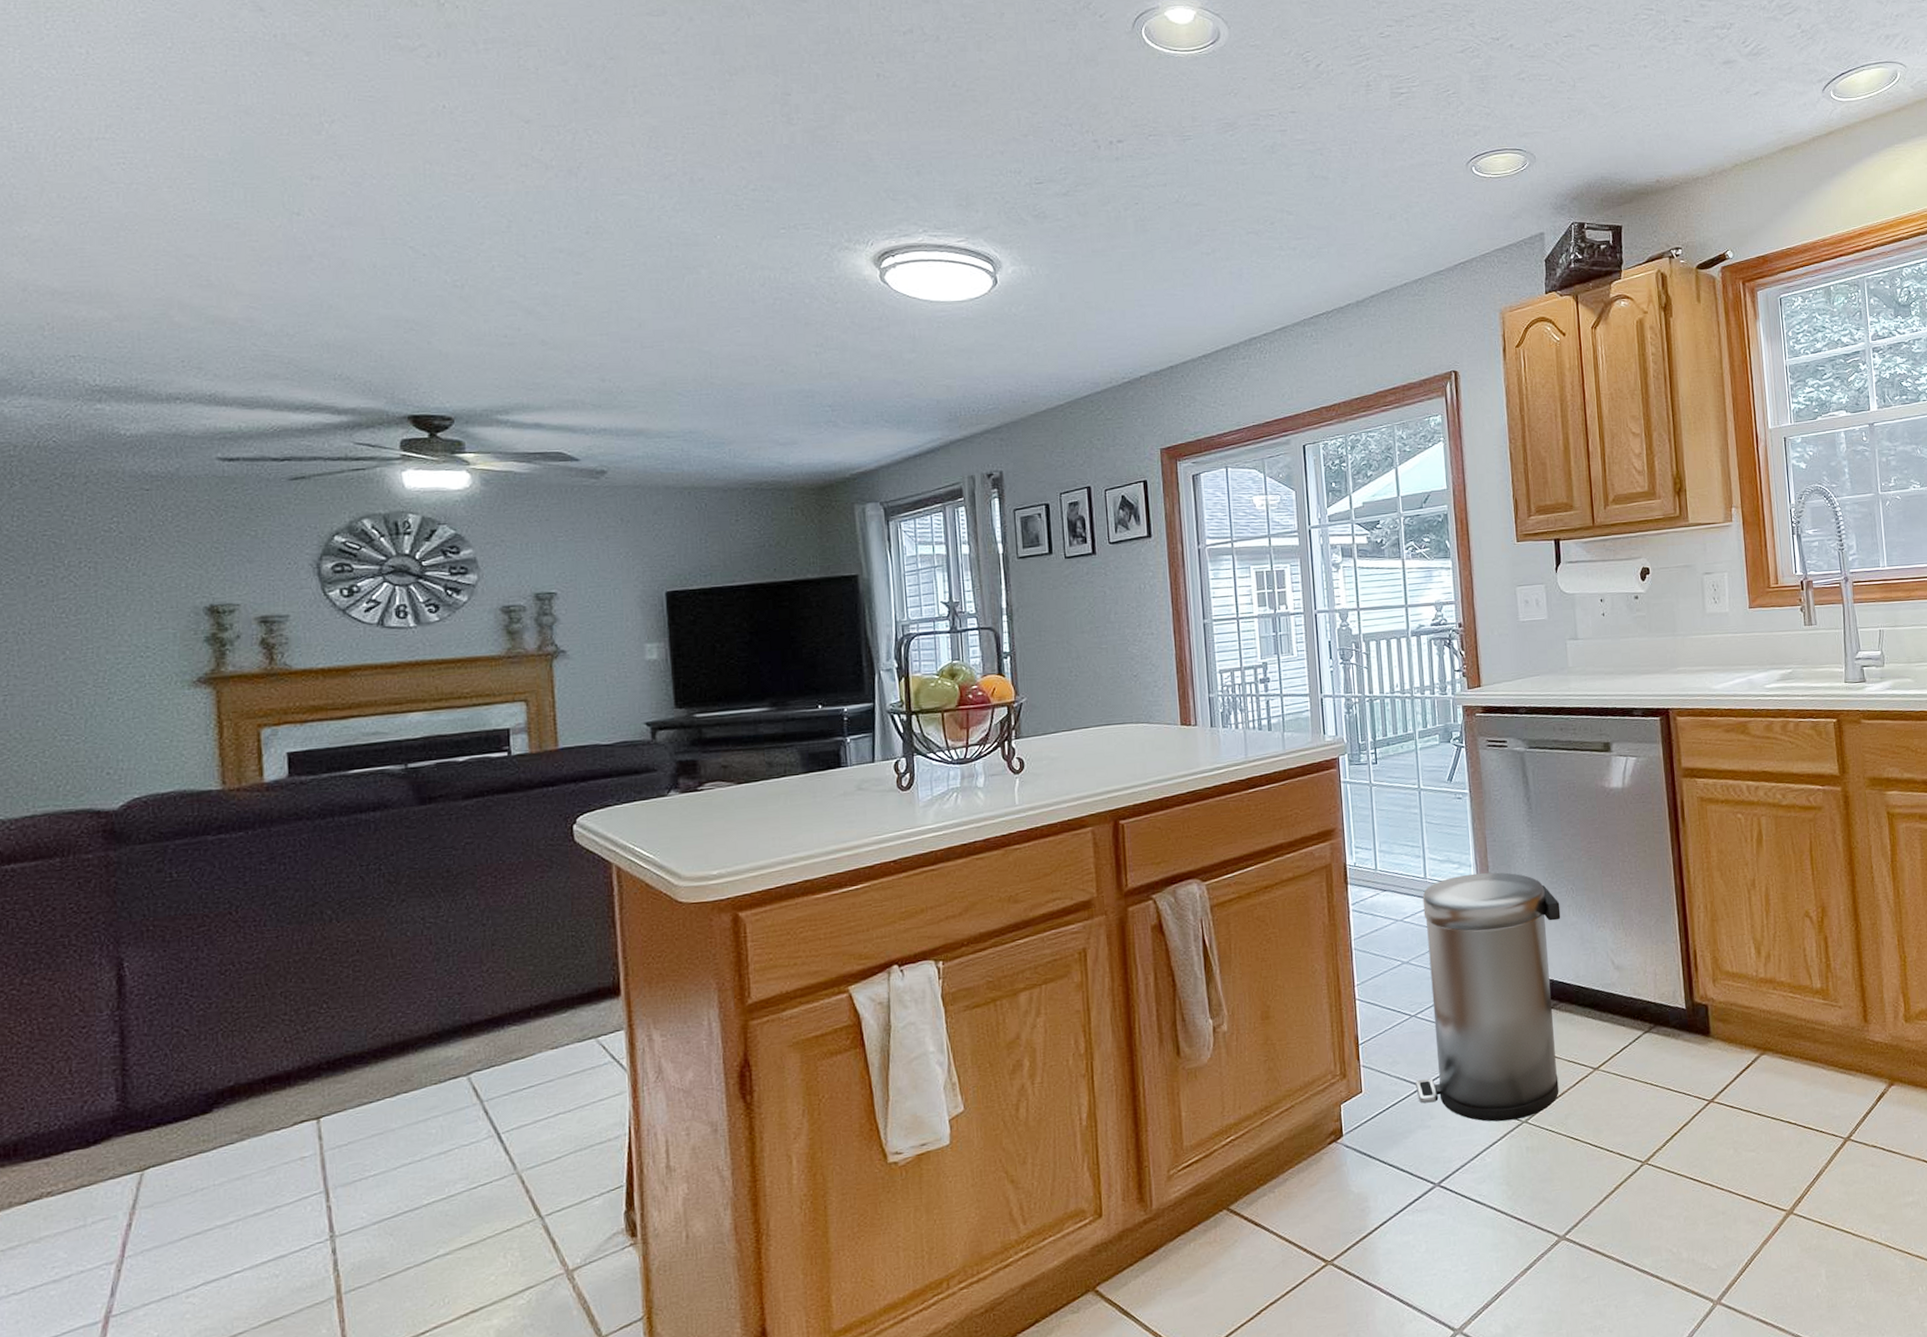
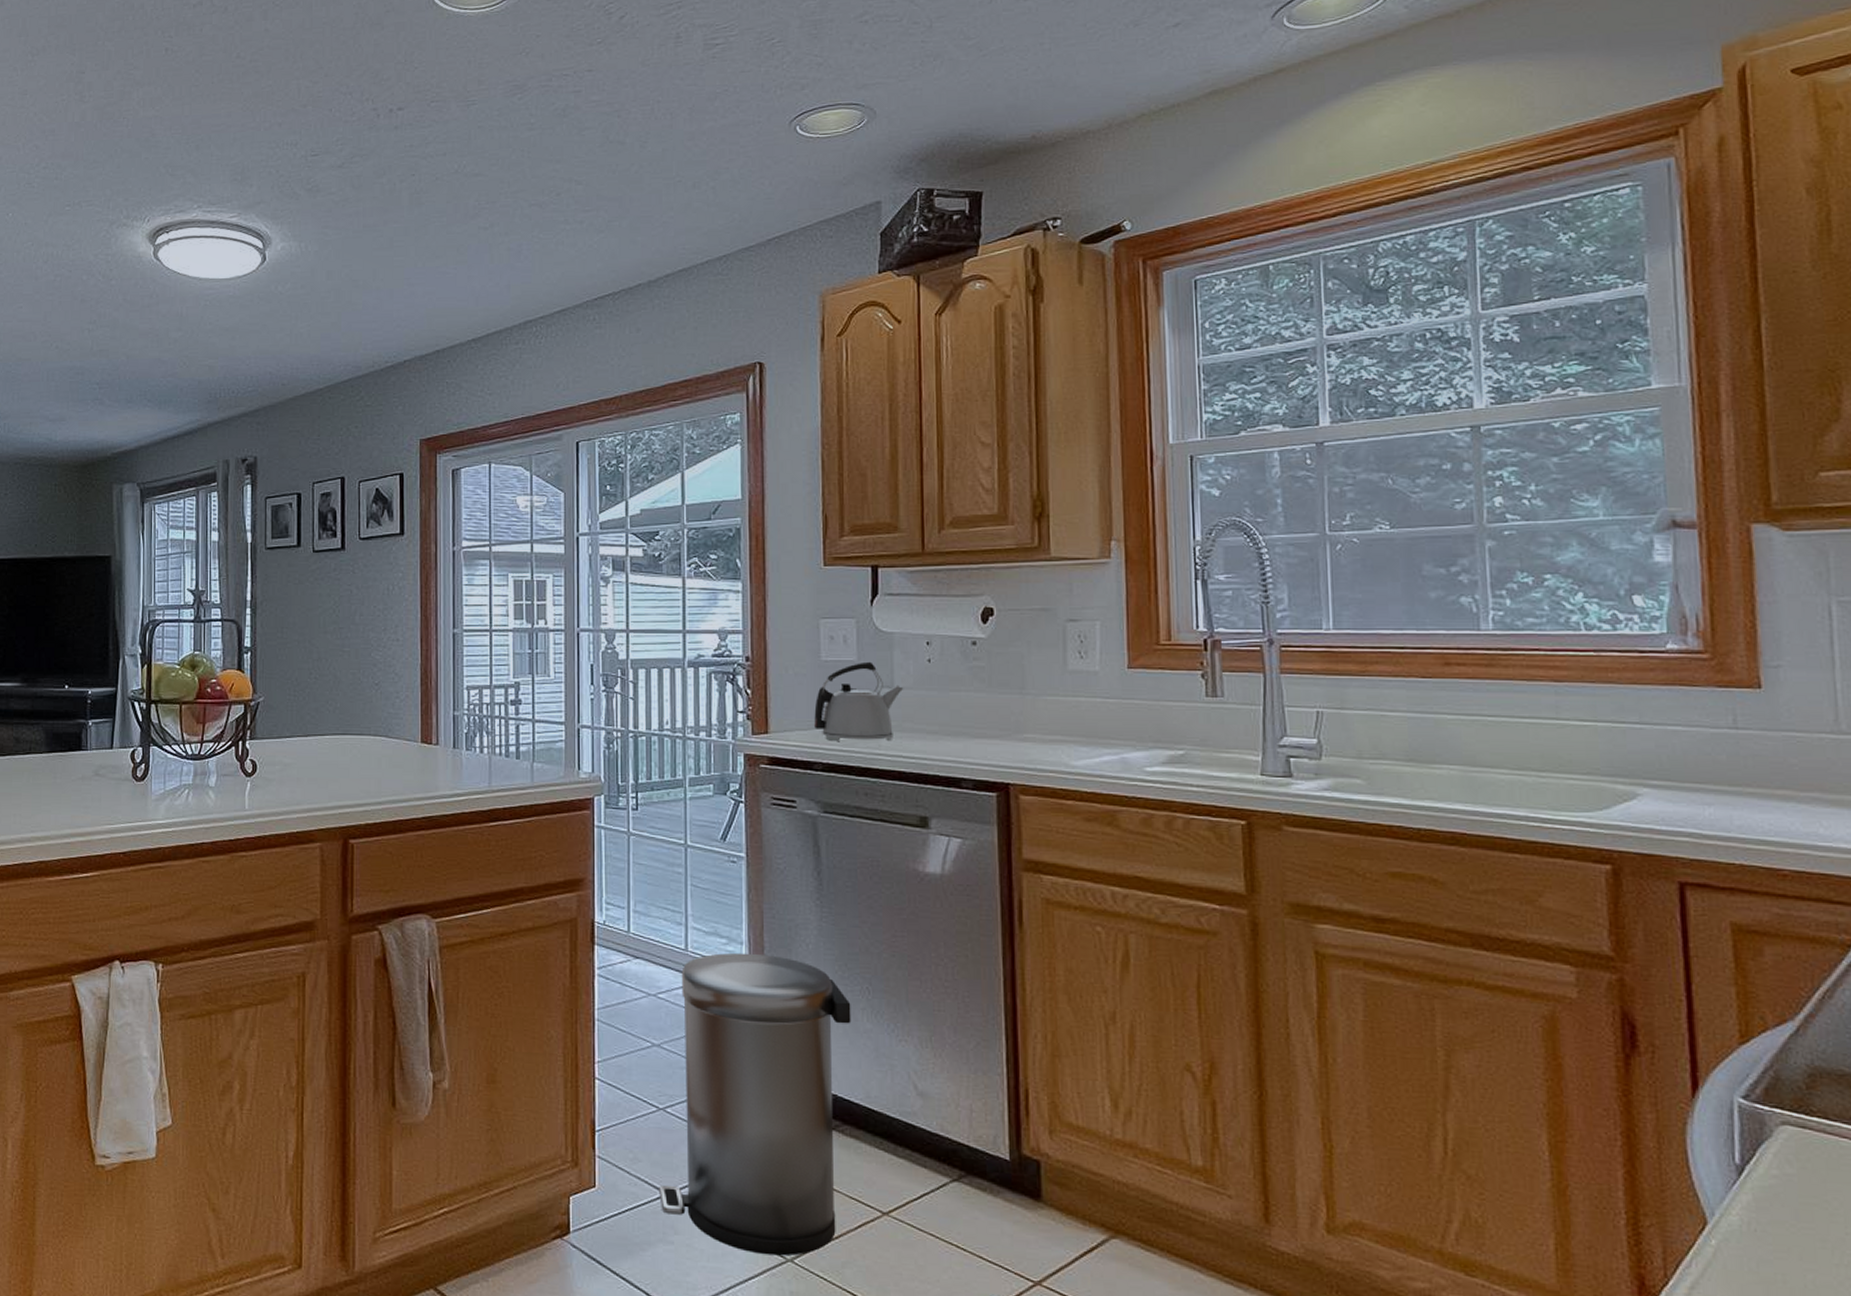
kettle: none [1516,619,1586,688] -> present [813,661,904,742]

